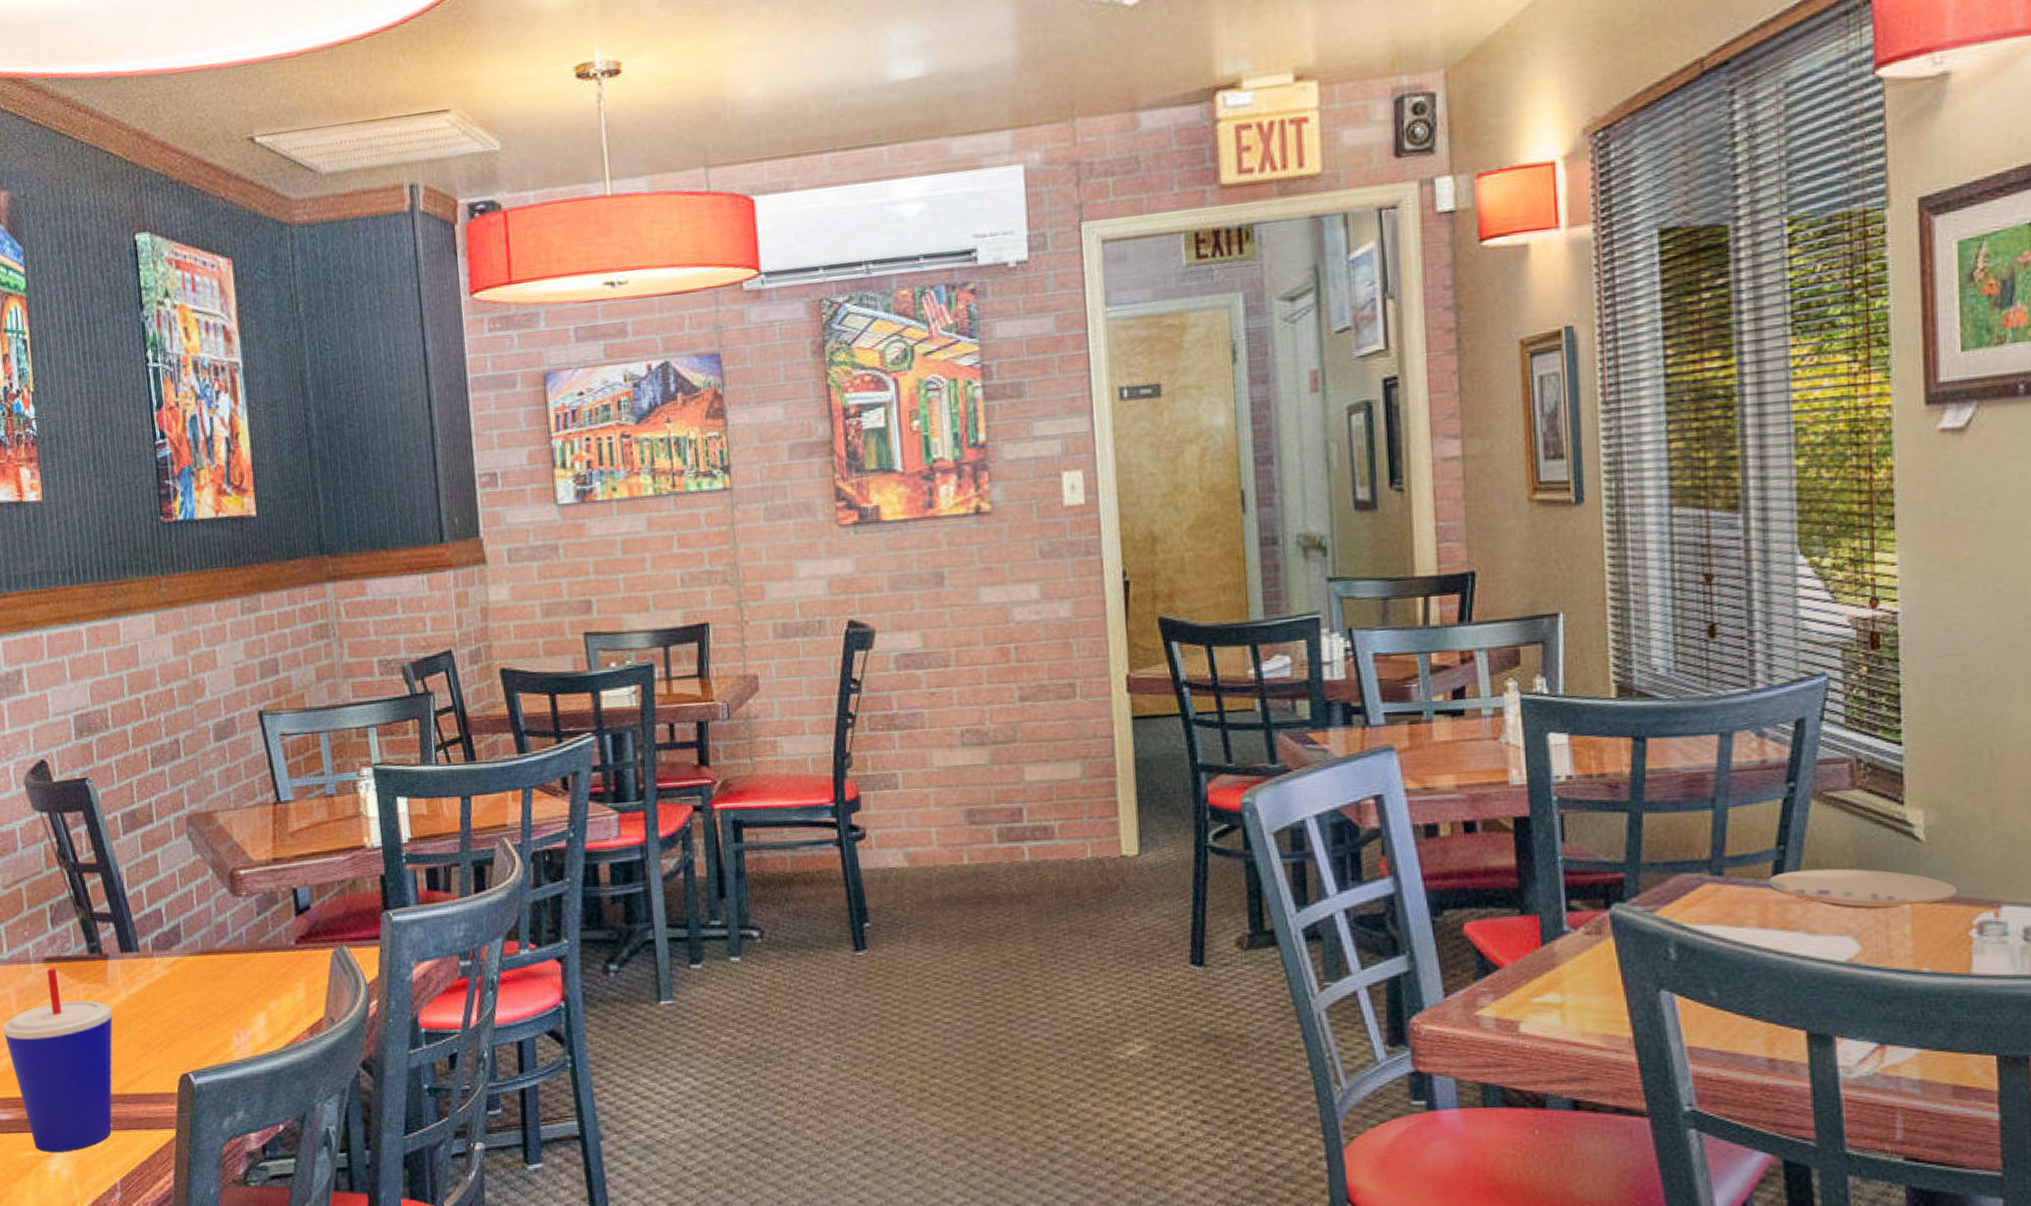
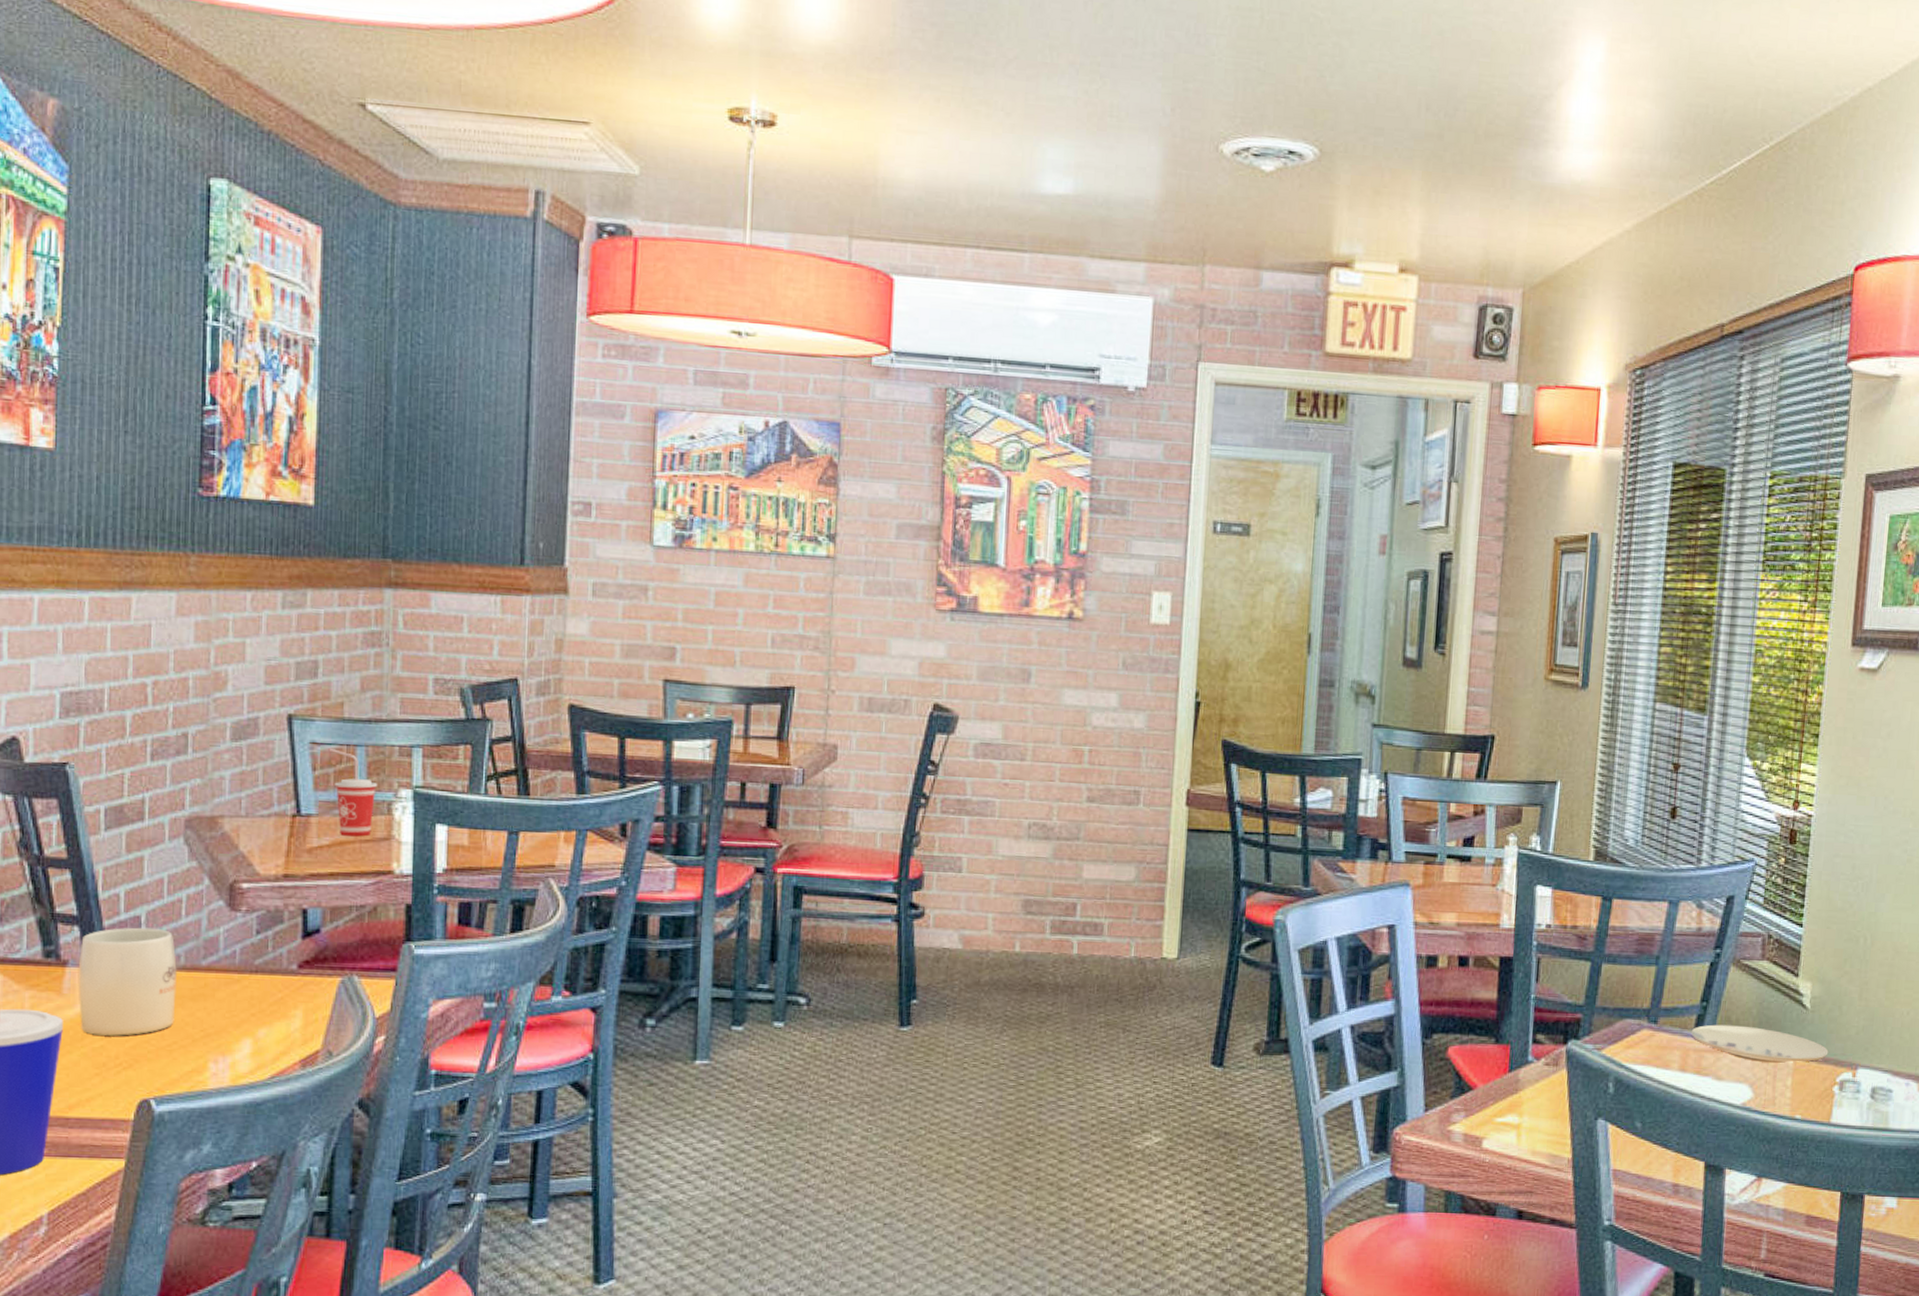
mug: none [116,918,200,1019] -> present [78,927,177,1036]
beverage cup: none [296,737,342,818] -> present [328,747,377,837]

